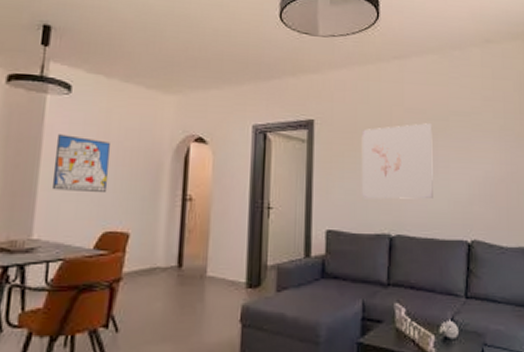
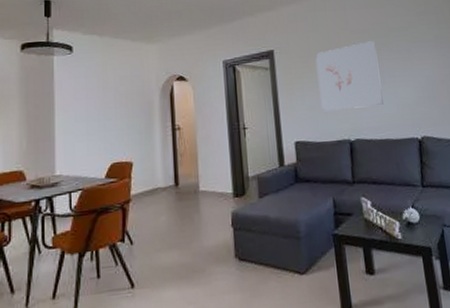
wall art: present [51,134,110,192] -> none [65,87,111,134]

